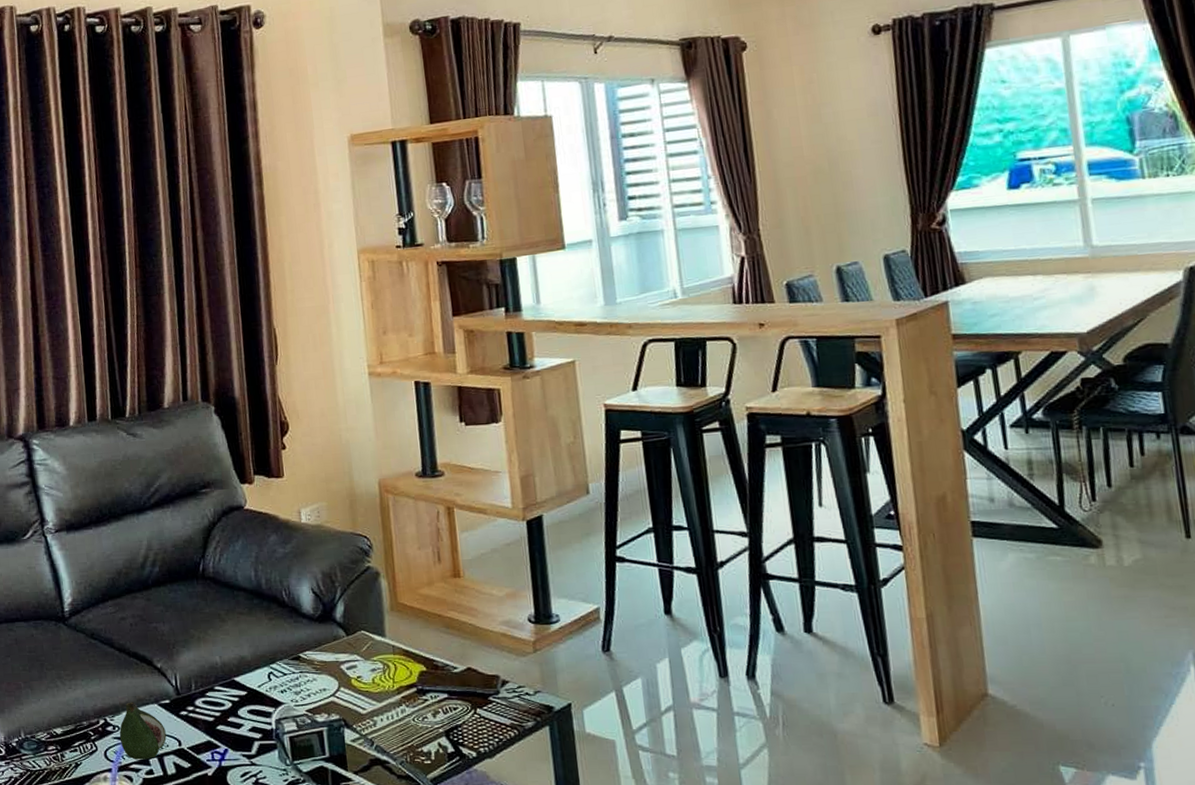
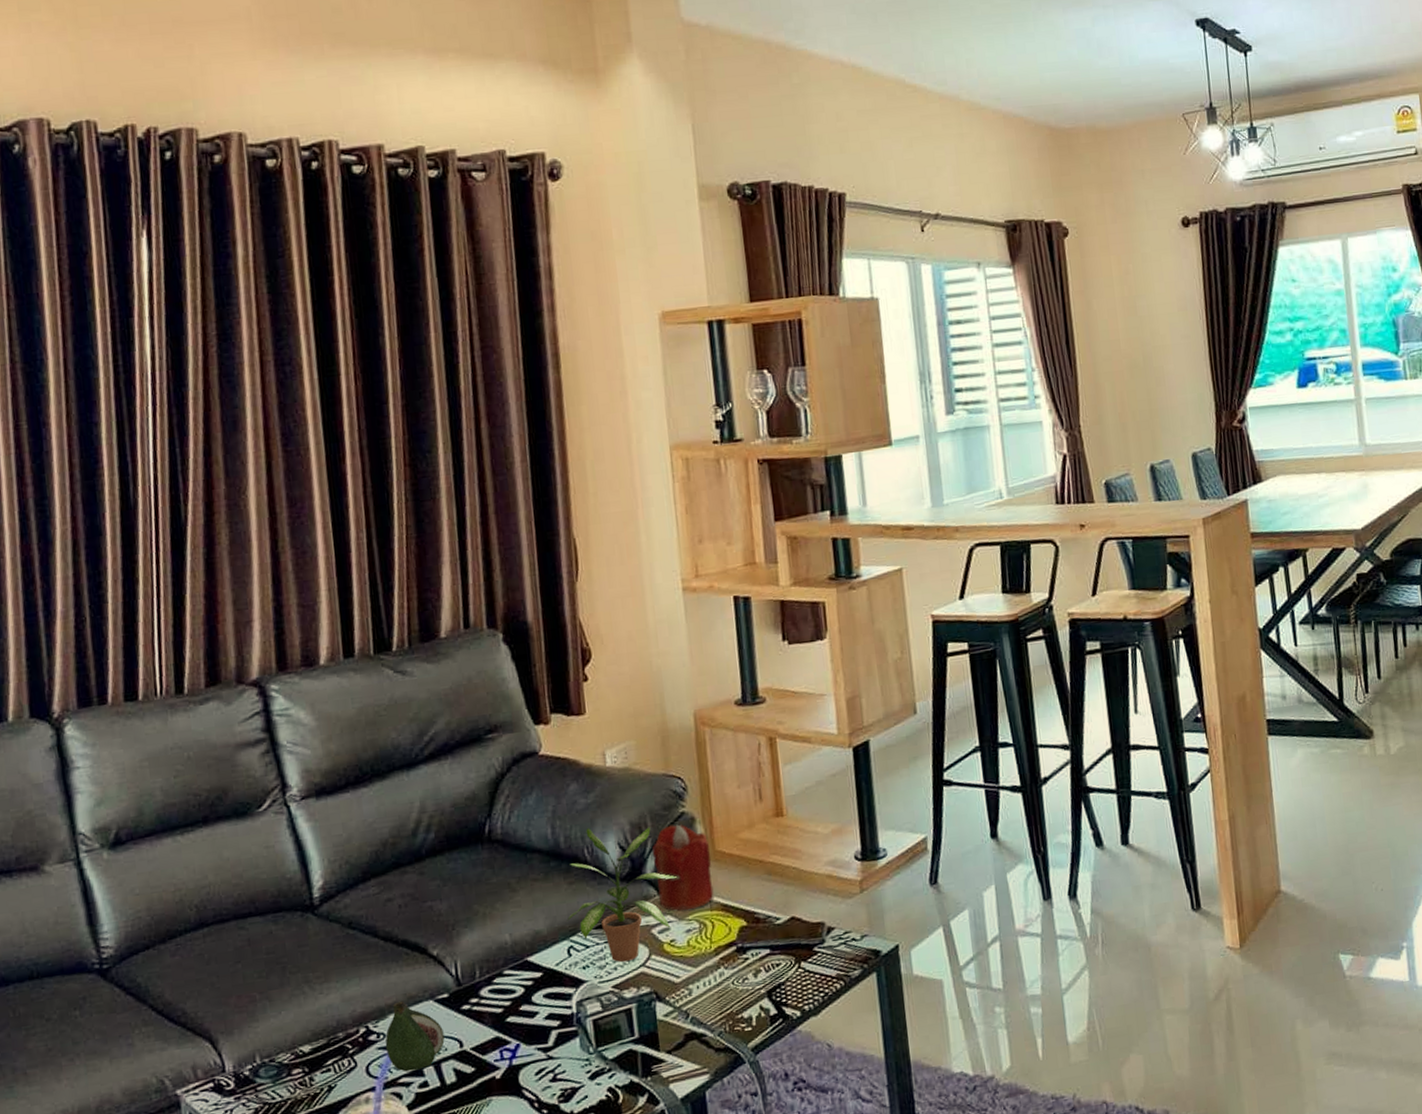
potted plant: none [267,574,365,691] -> present [566,827,679,963]
candle: none [341,577,397,651] -> present [652,824,715,911]

